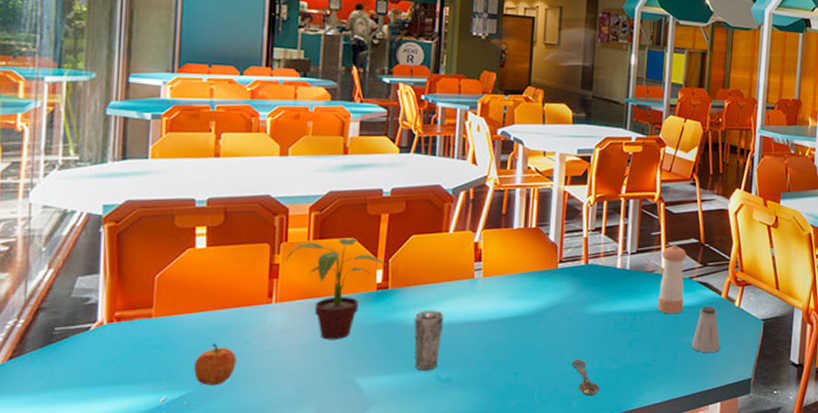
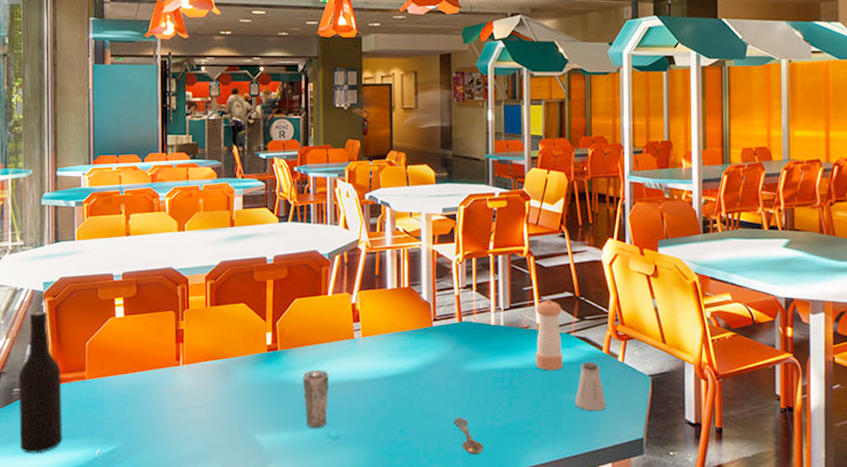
bottle: none [59,237,121,401] -> present [18,311,63,453]
apple: present [194,344,237,385] -> none [121,403,154,440]
potted plant: present [285,238,387,340] -> none [188,304,275,399]

